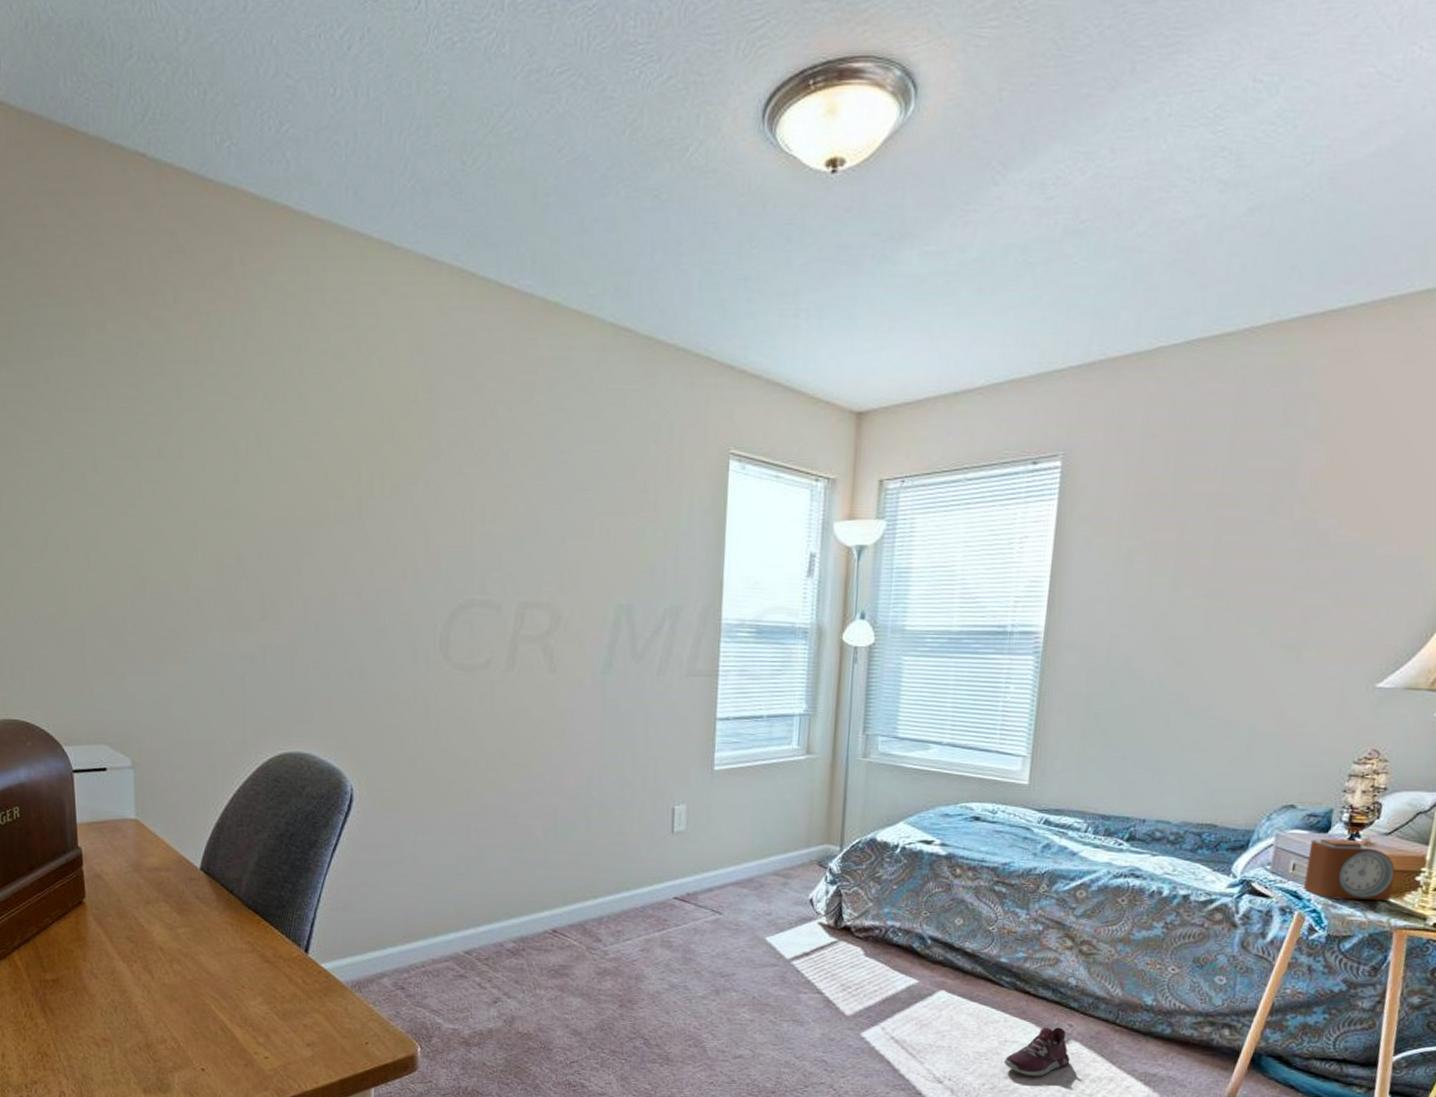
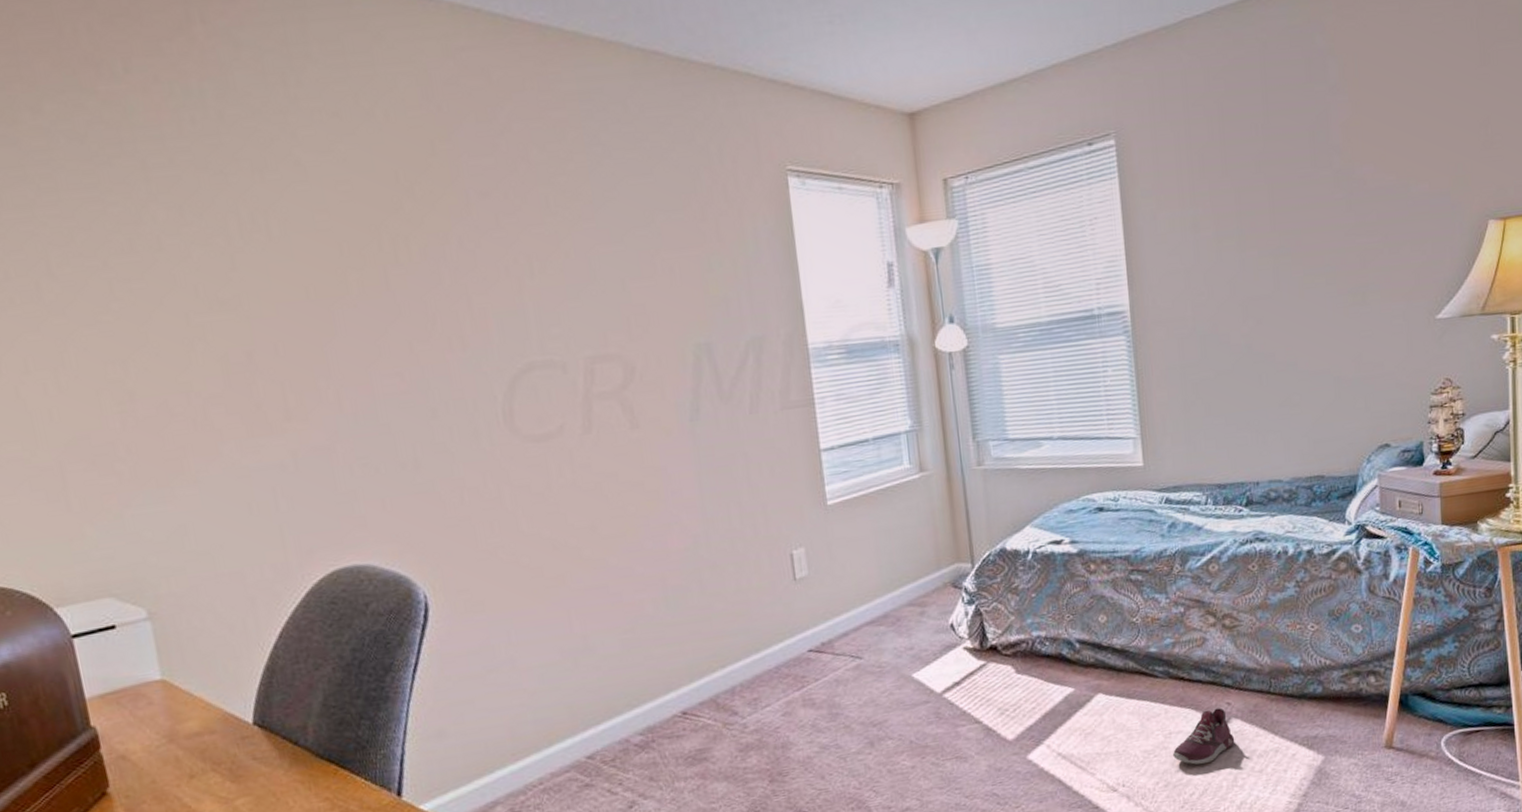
alarm clock: present [1303,838,1396,900] -> none [1409,468,1489,529]

